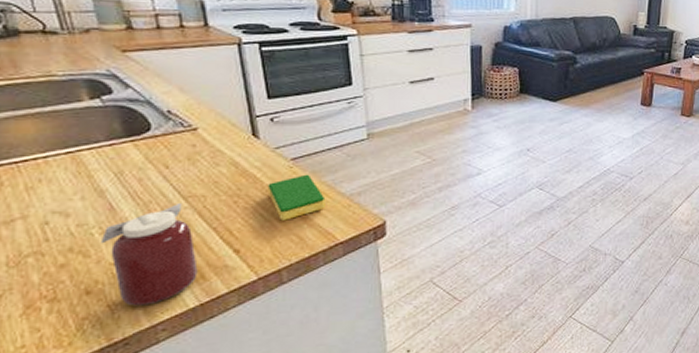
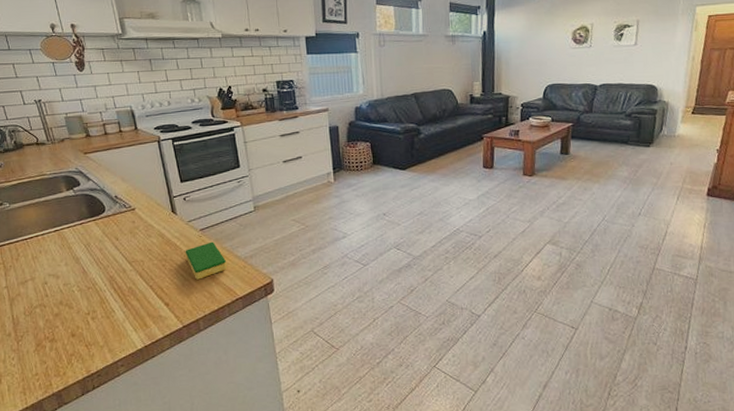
jar: present [101,202,198,306] -> none [79,266,142,346]

